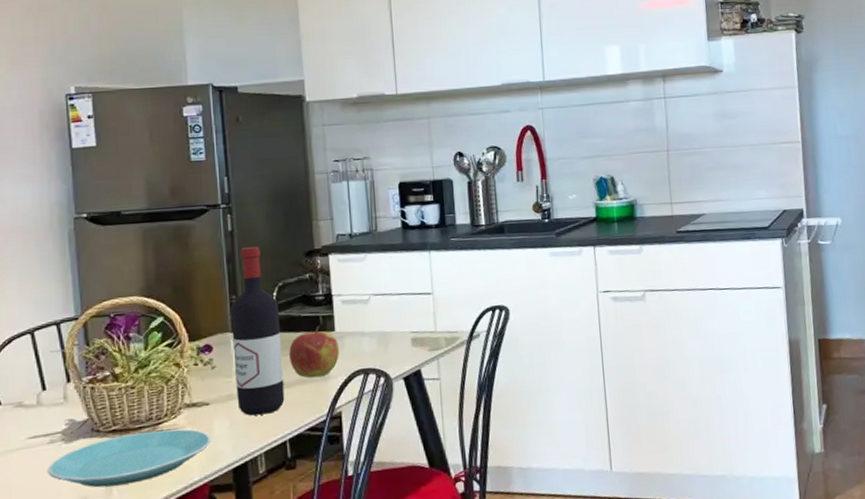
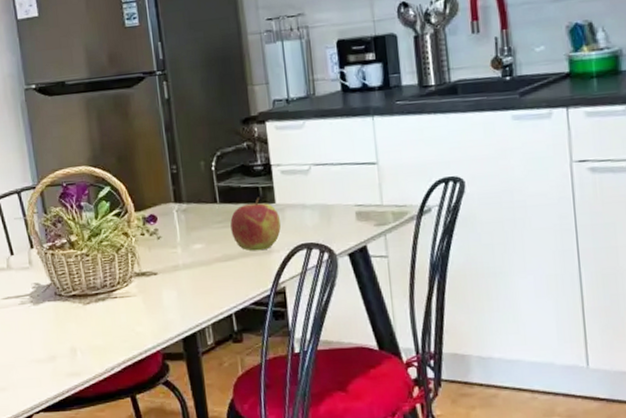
plate: present [47,429,212,488] -> none [20,296,162,348]
wine bottle: present [229,246,285,416] -> none [171,114,229,287]

